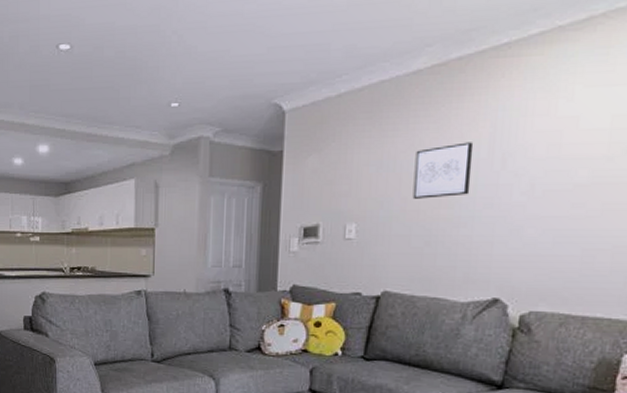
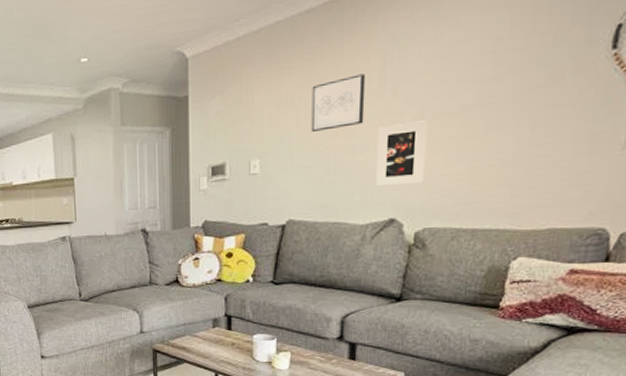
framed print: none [480,196,538,262] -> present [376,120,428,185]

